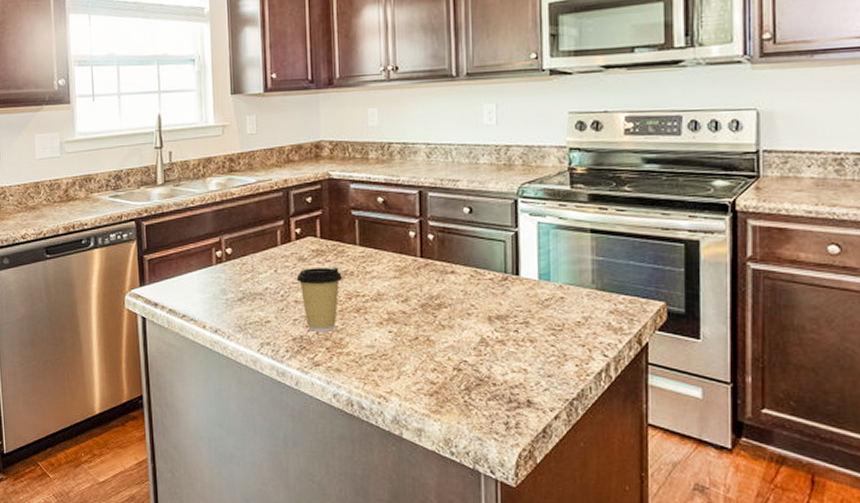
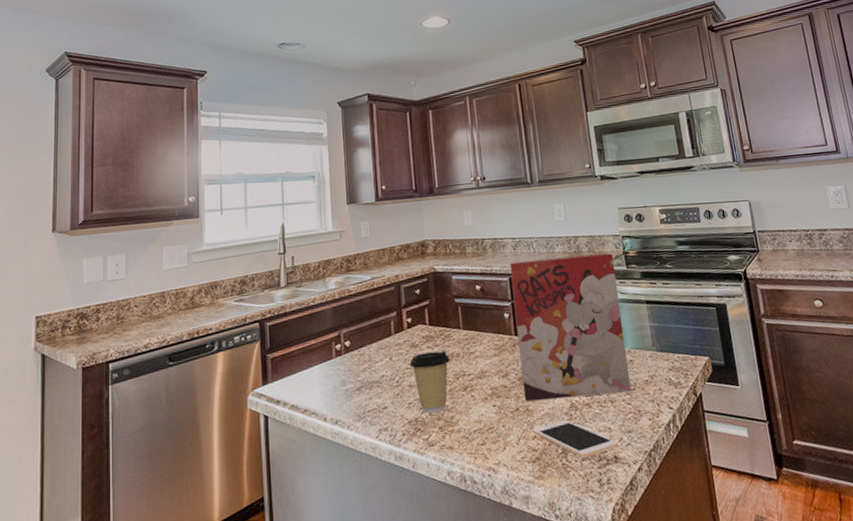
cereal box: none [421,168,558,333] -> present [510,253,632,401]
cell phone: none [432,355,534,397] -> present [532,420,619,458]

